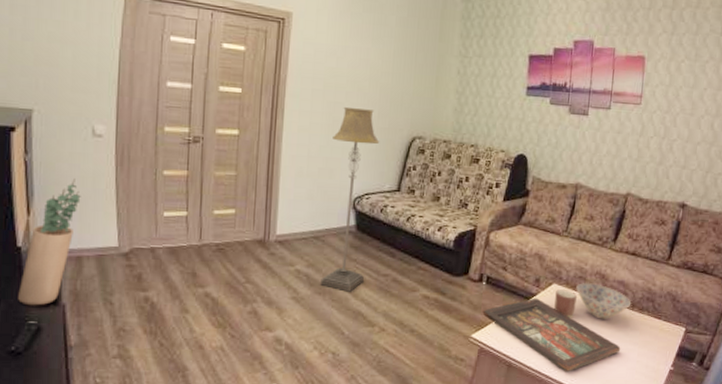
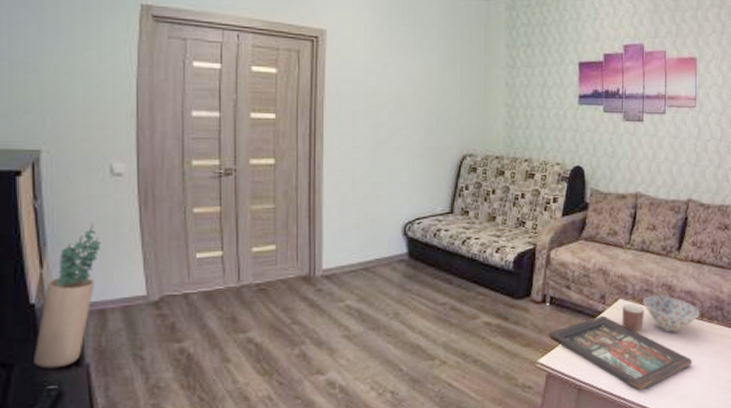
floor lamp: present [320,106,380,292] -> none [374,127,429,325]

